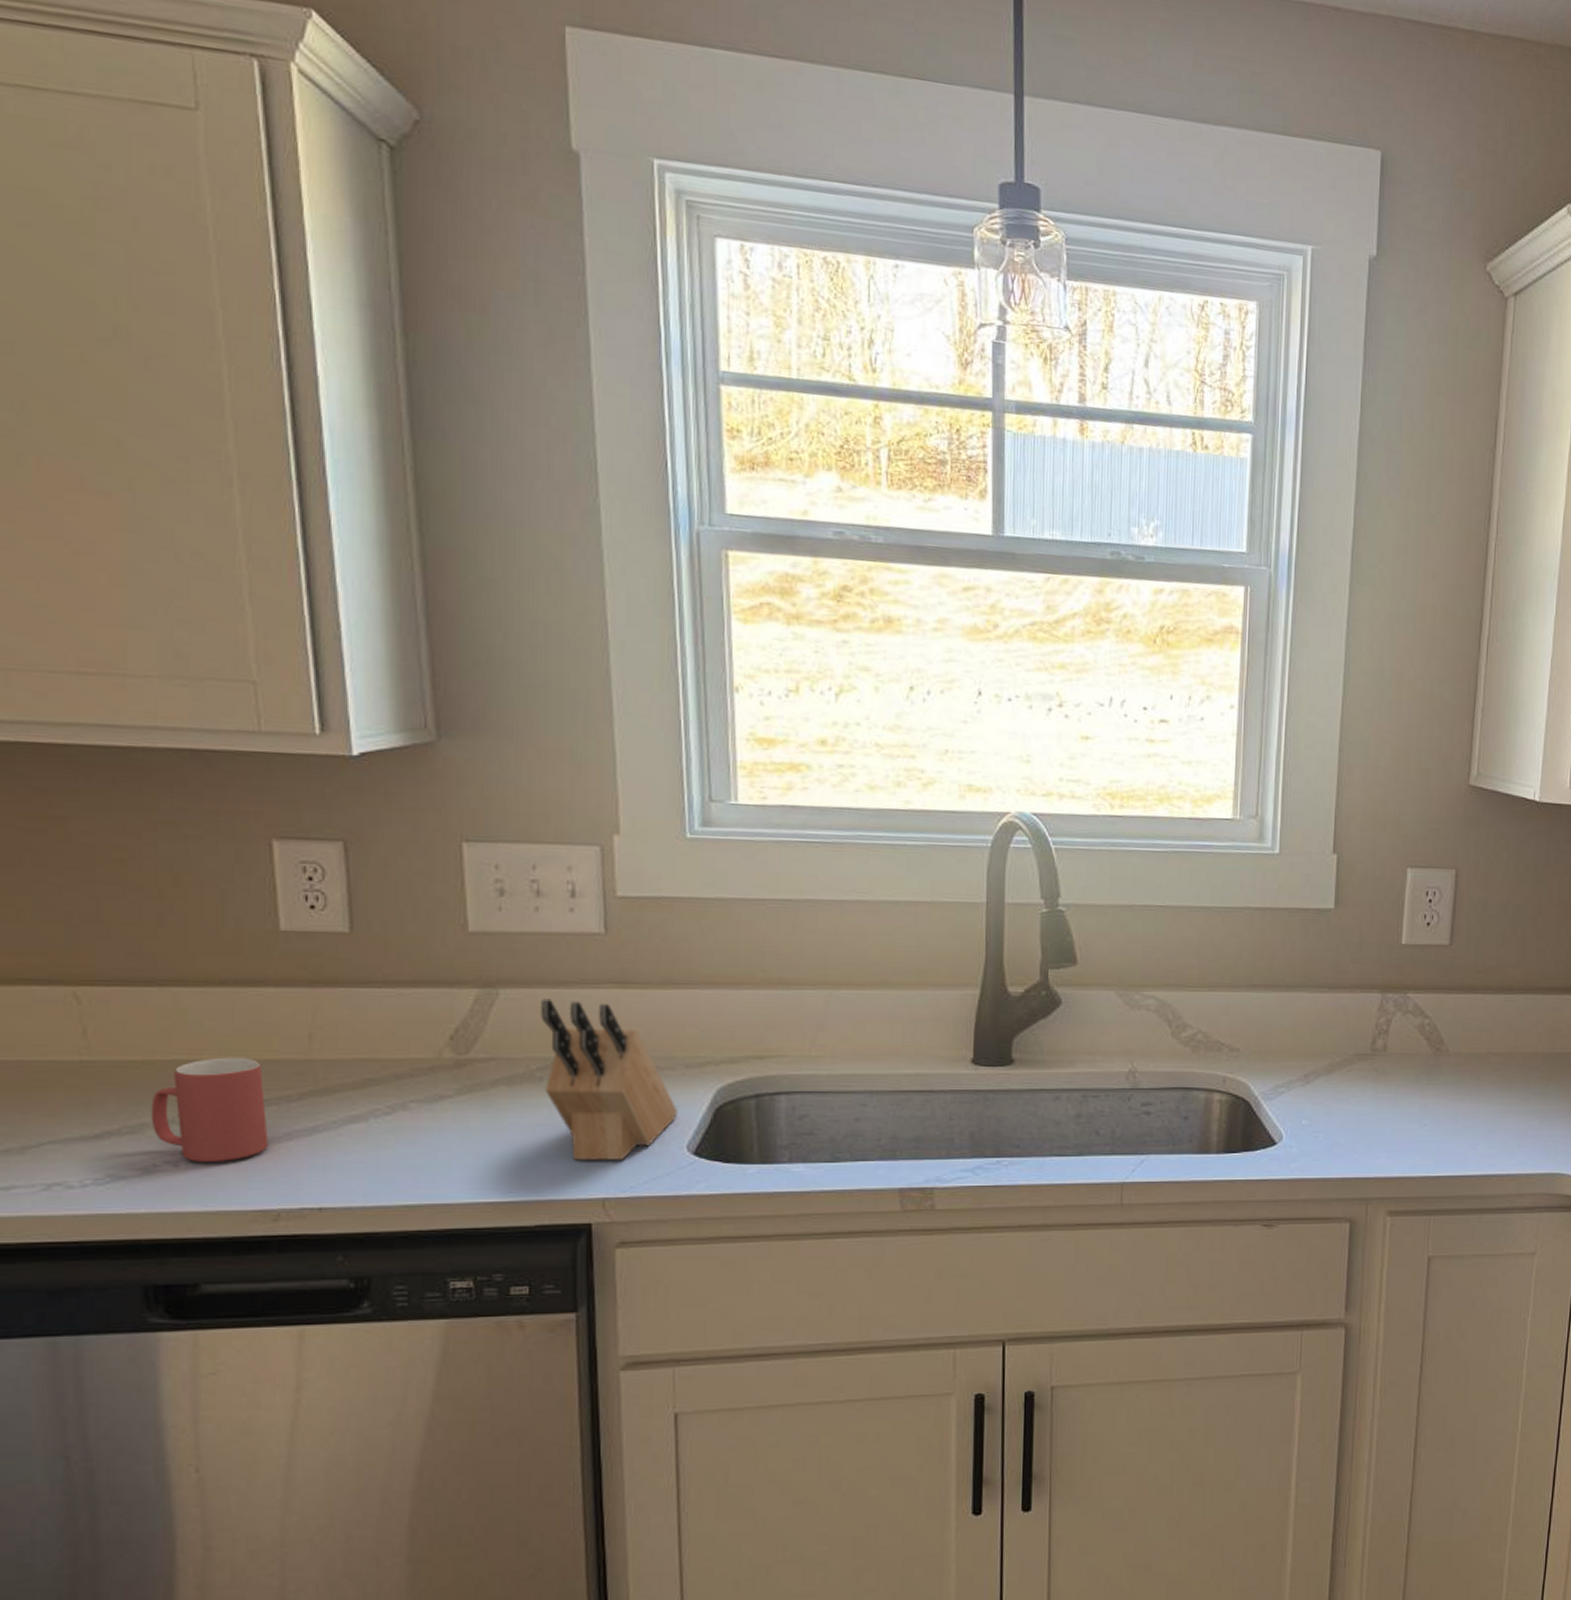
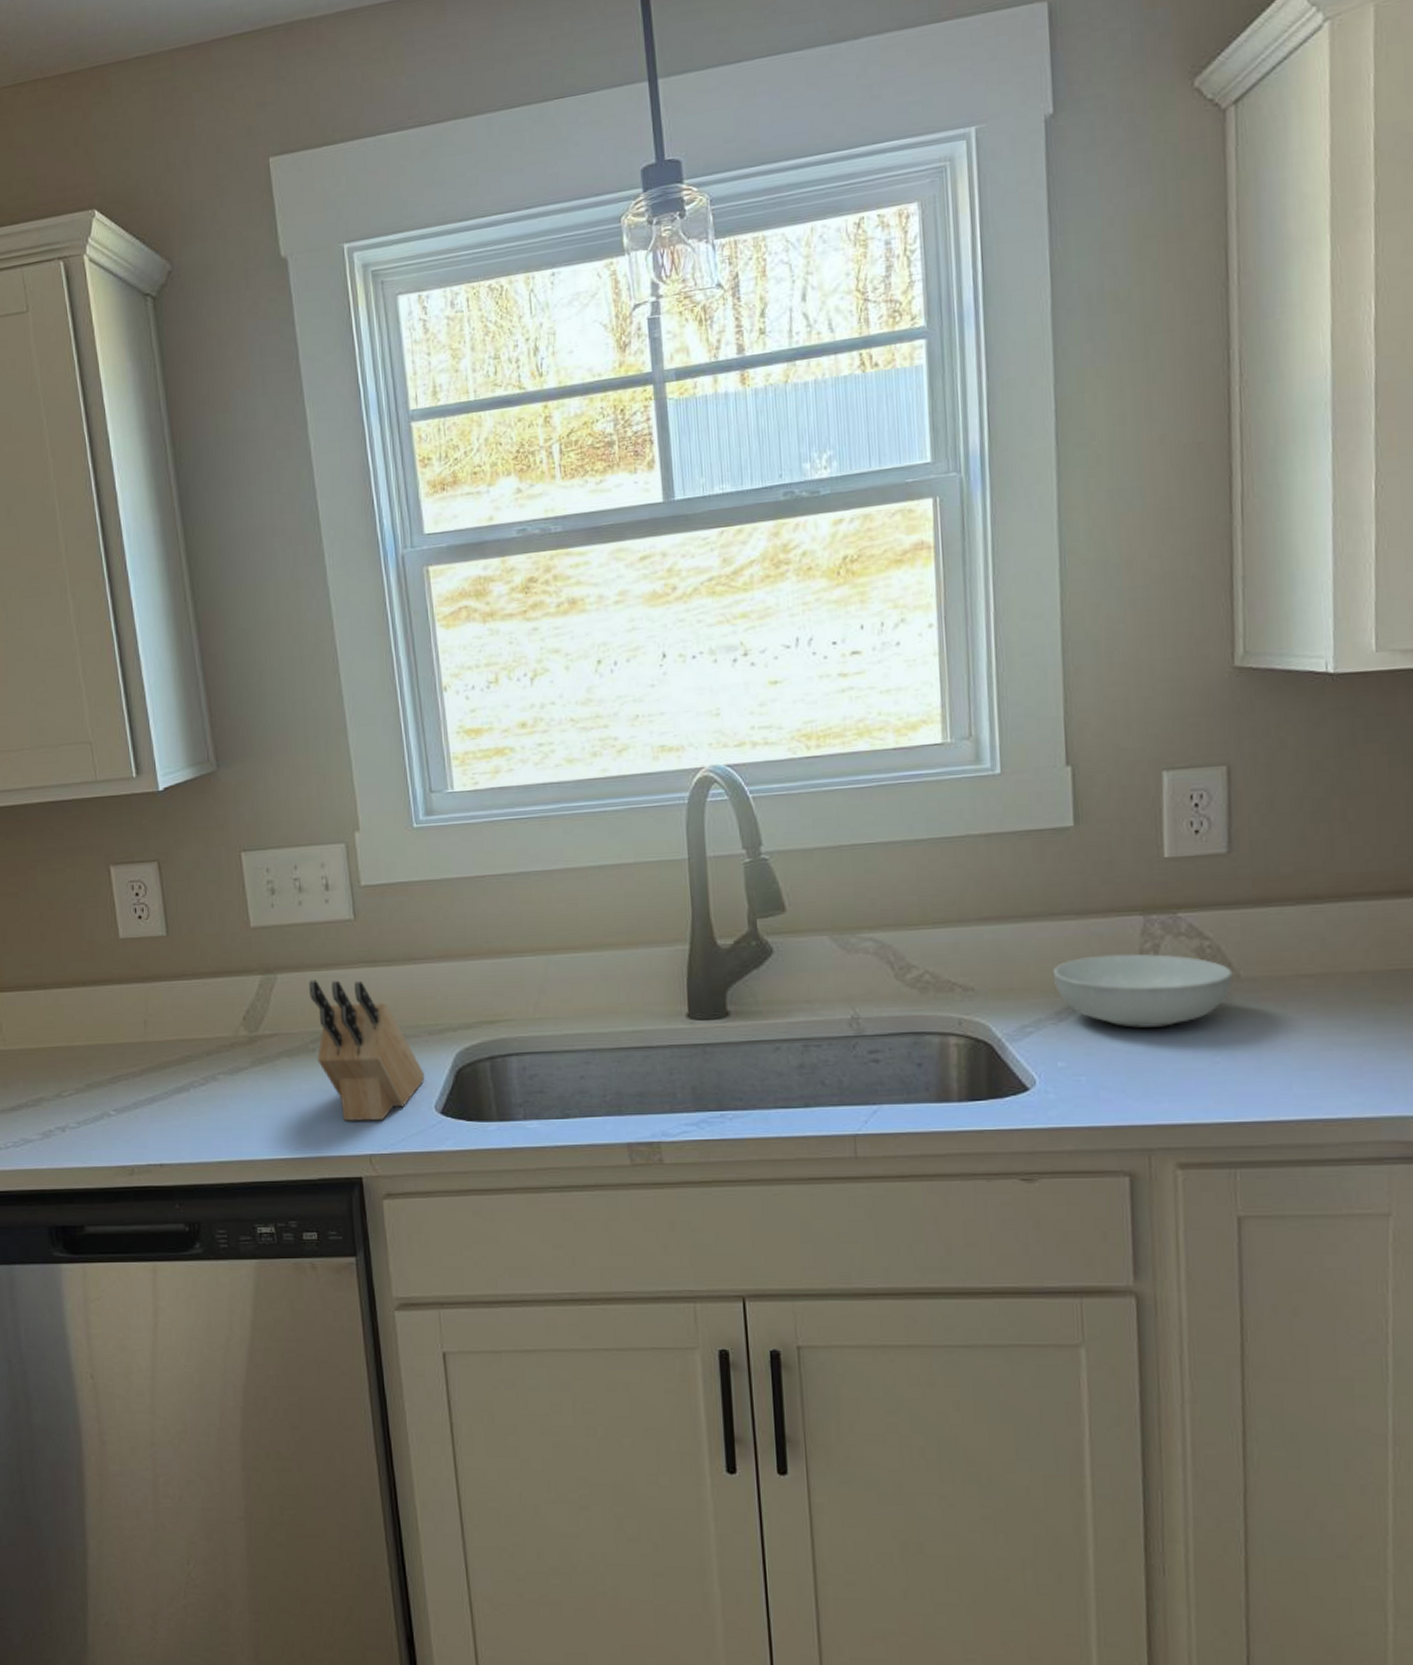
mug: present [151,1057,269,1162] -> none [45,1042,123,1127]
serving bowl: none [1305,1026,1444,1092] -> present [1052,953,1233,1028]

